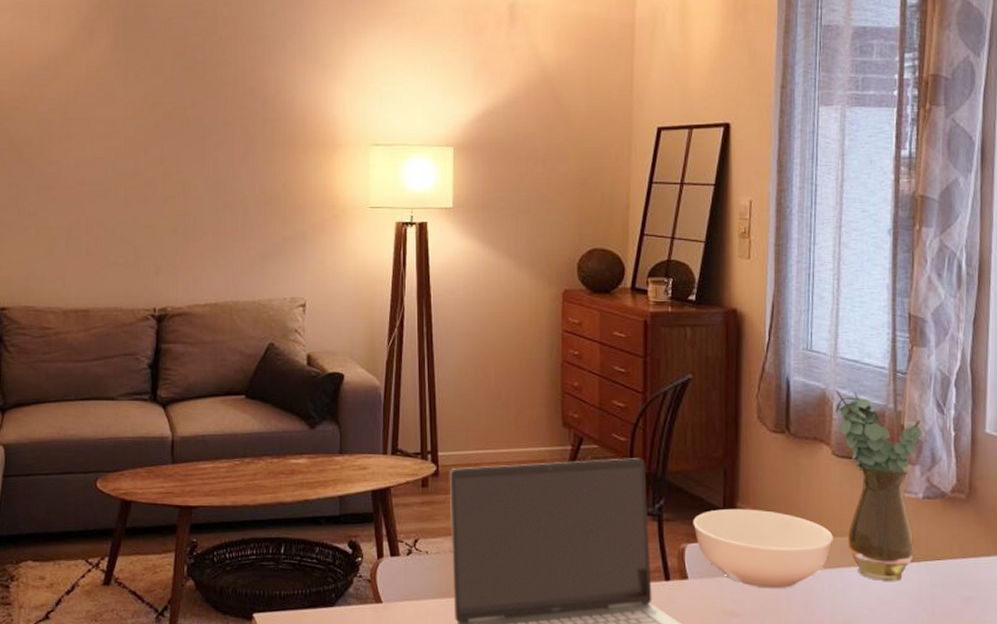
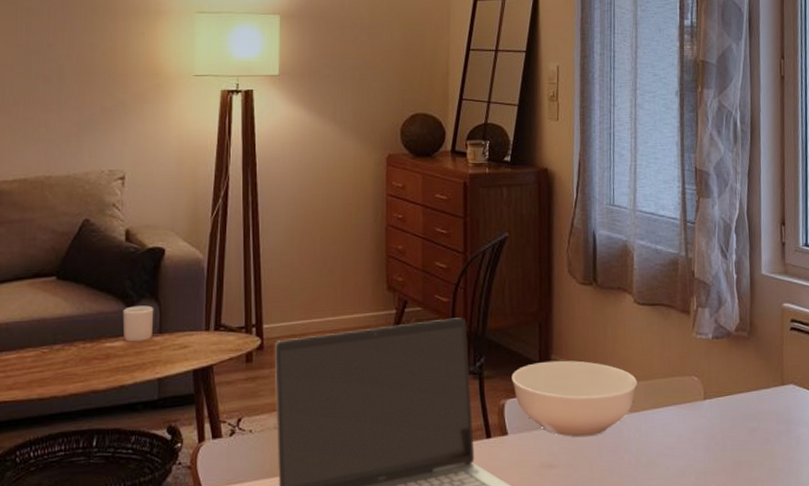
mug: none [306,427,335,461] -> present [122,305,154,343]
vase: present [835,390,922,581] -> none [635,241,710,420]

